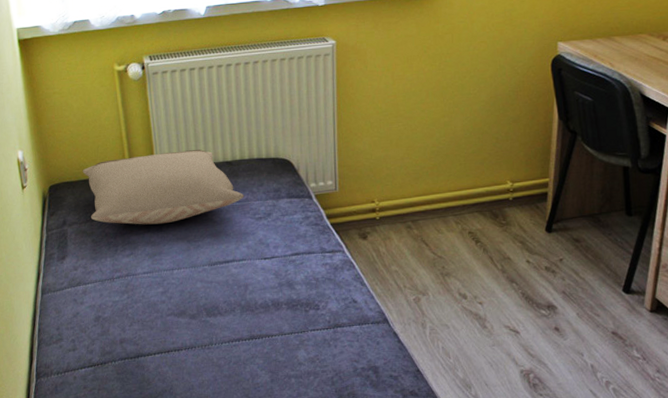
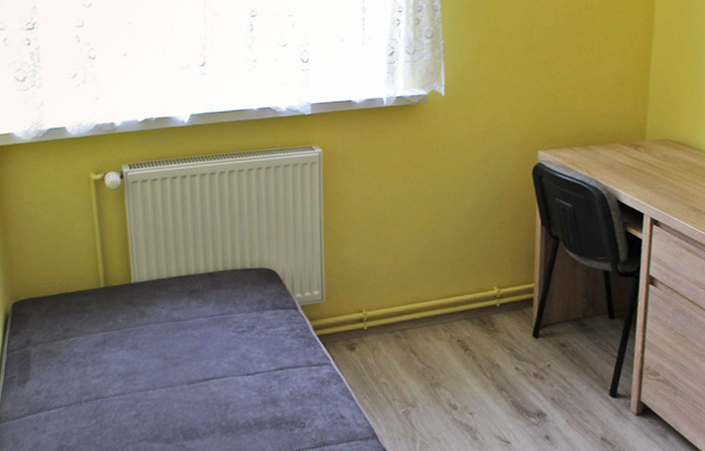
pillow: present [82,150,244,225] -> none [51,261,227,343]

